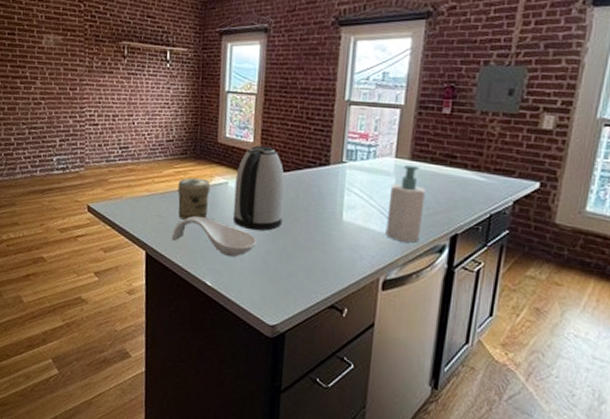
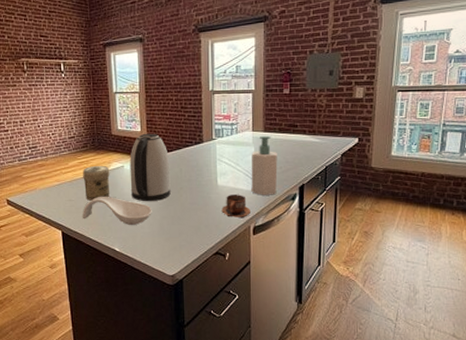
cup: none [344,235,382,268] -> present [221,195,250,219]

